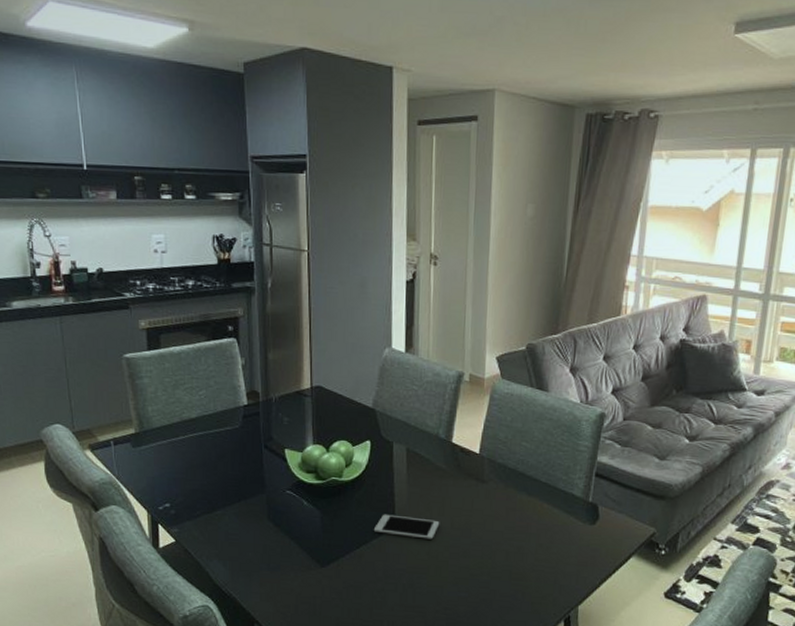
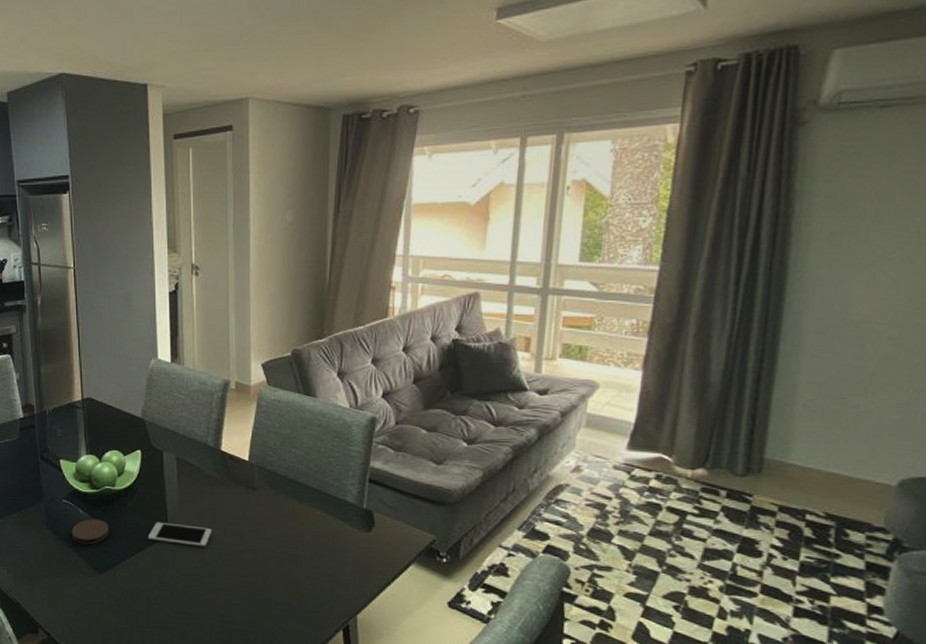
coaster: none [294,510,334,538] -> present [71,519,109,545]

